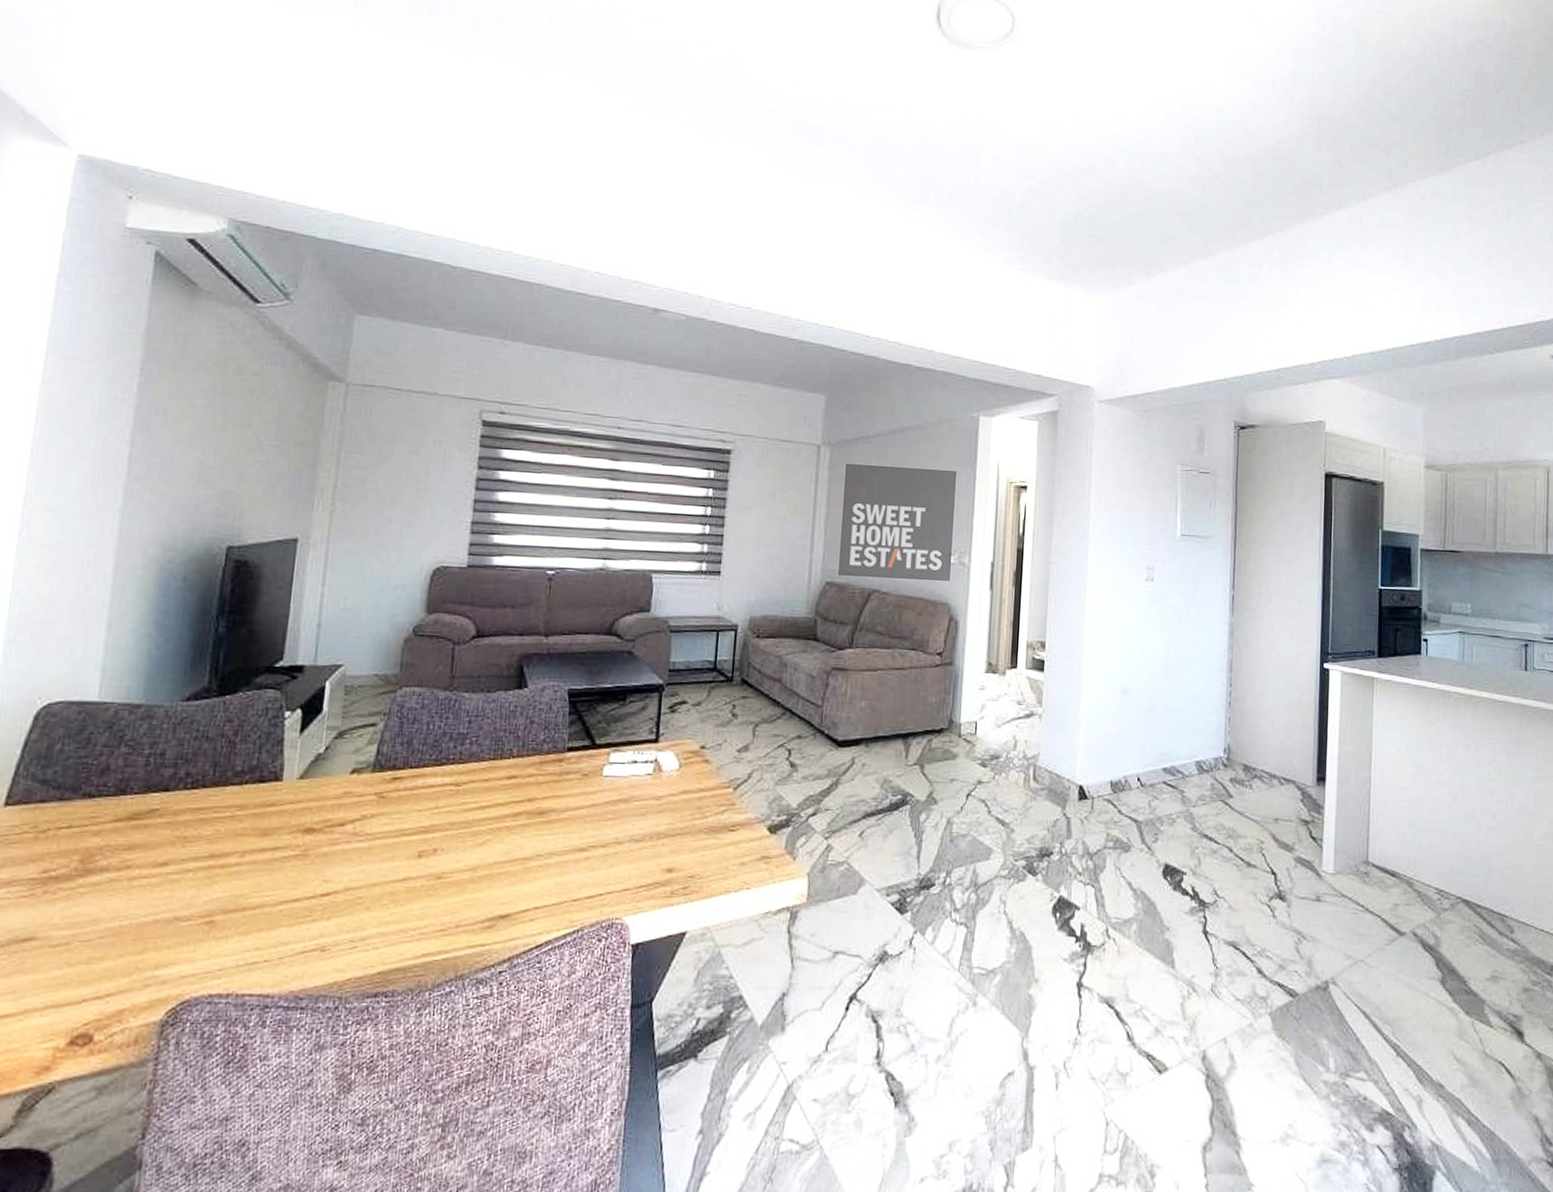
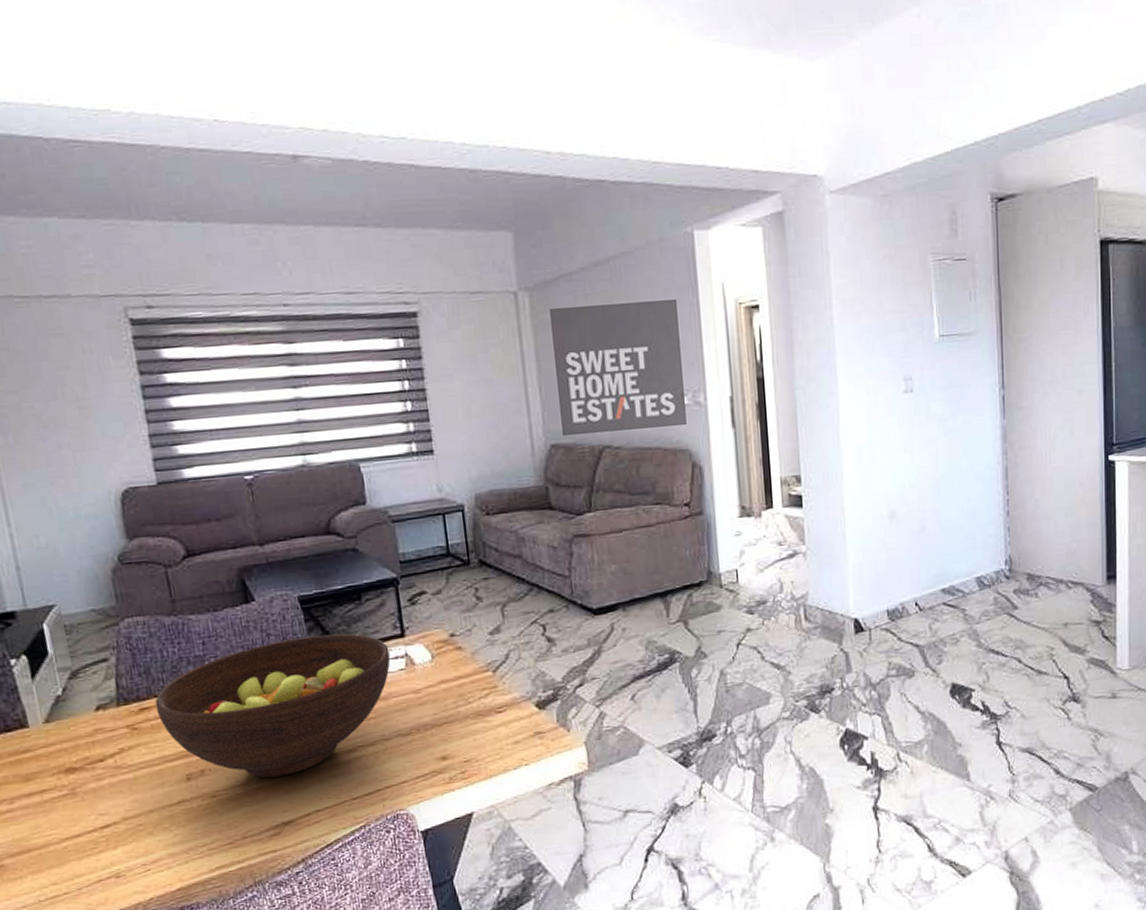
fruit bowl: none [407,729,641,867] -> present [154,633,391,779]

